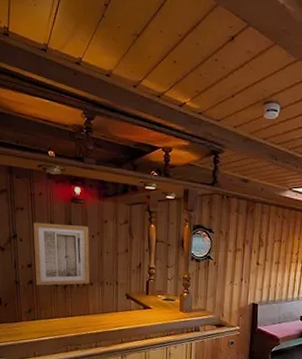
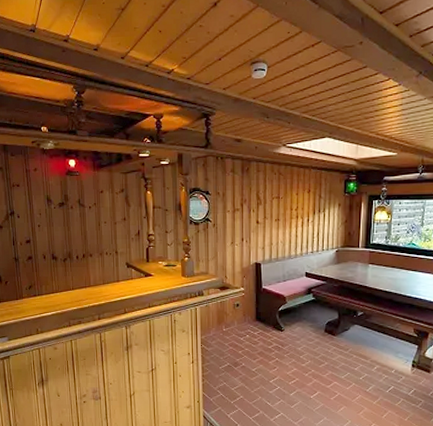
wall art: present [33,222,90,286] -> none [30,197,90,261]

